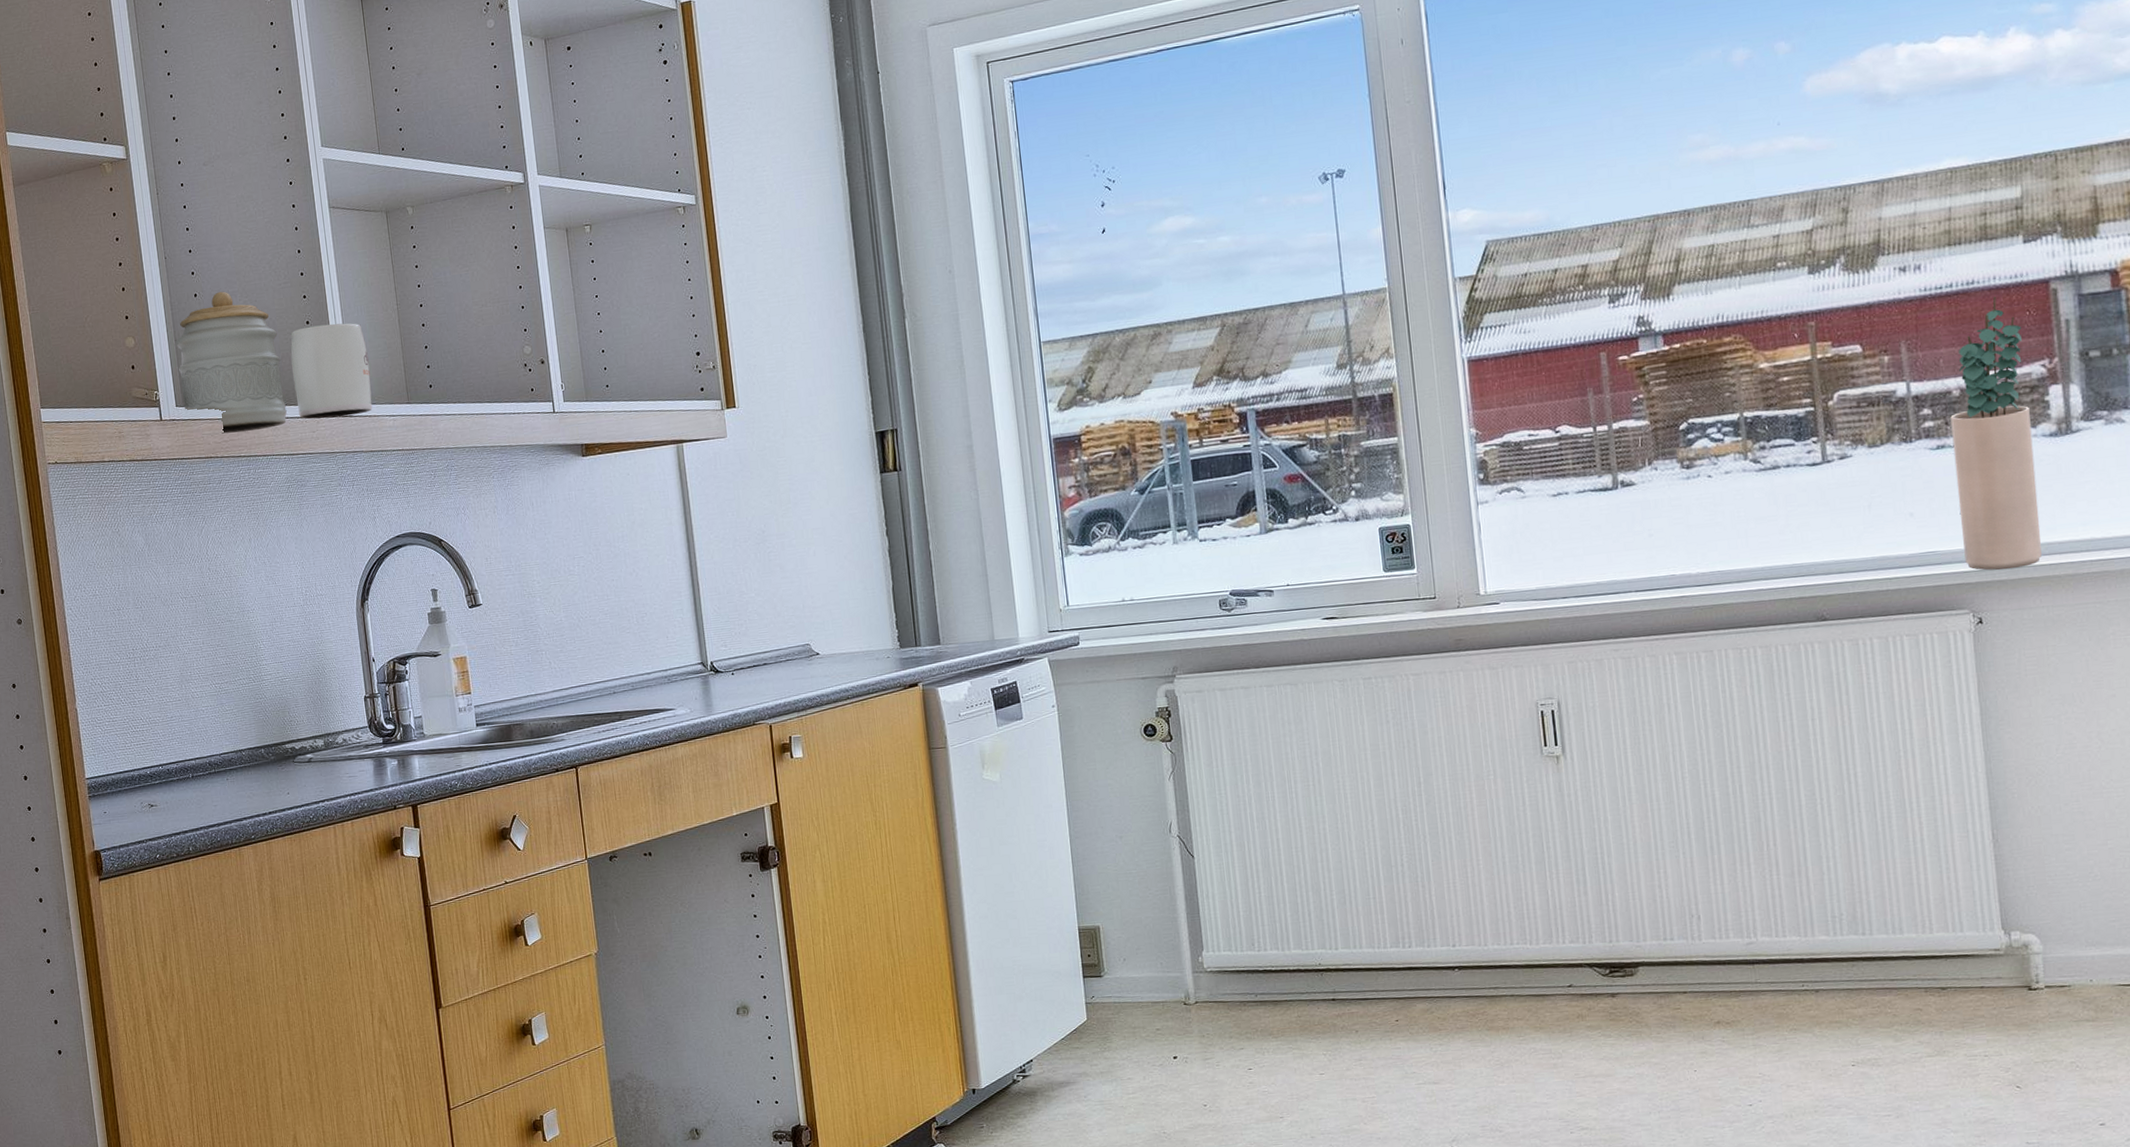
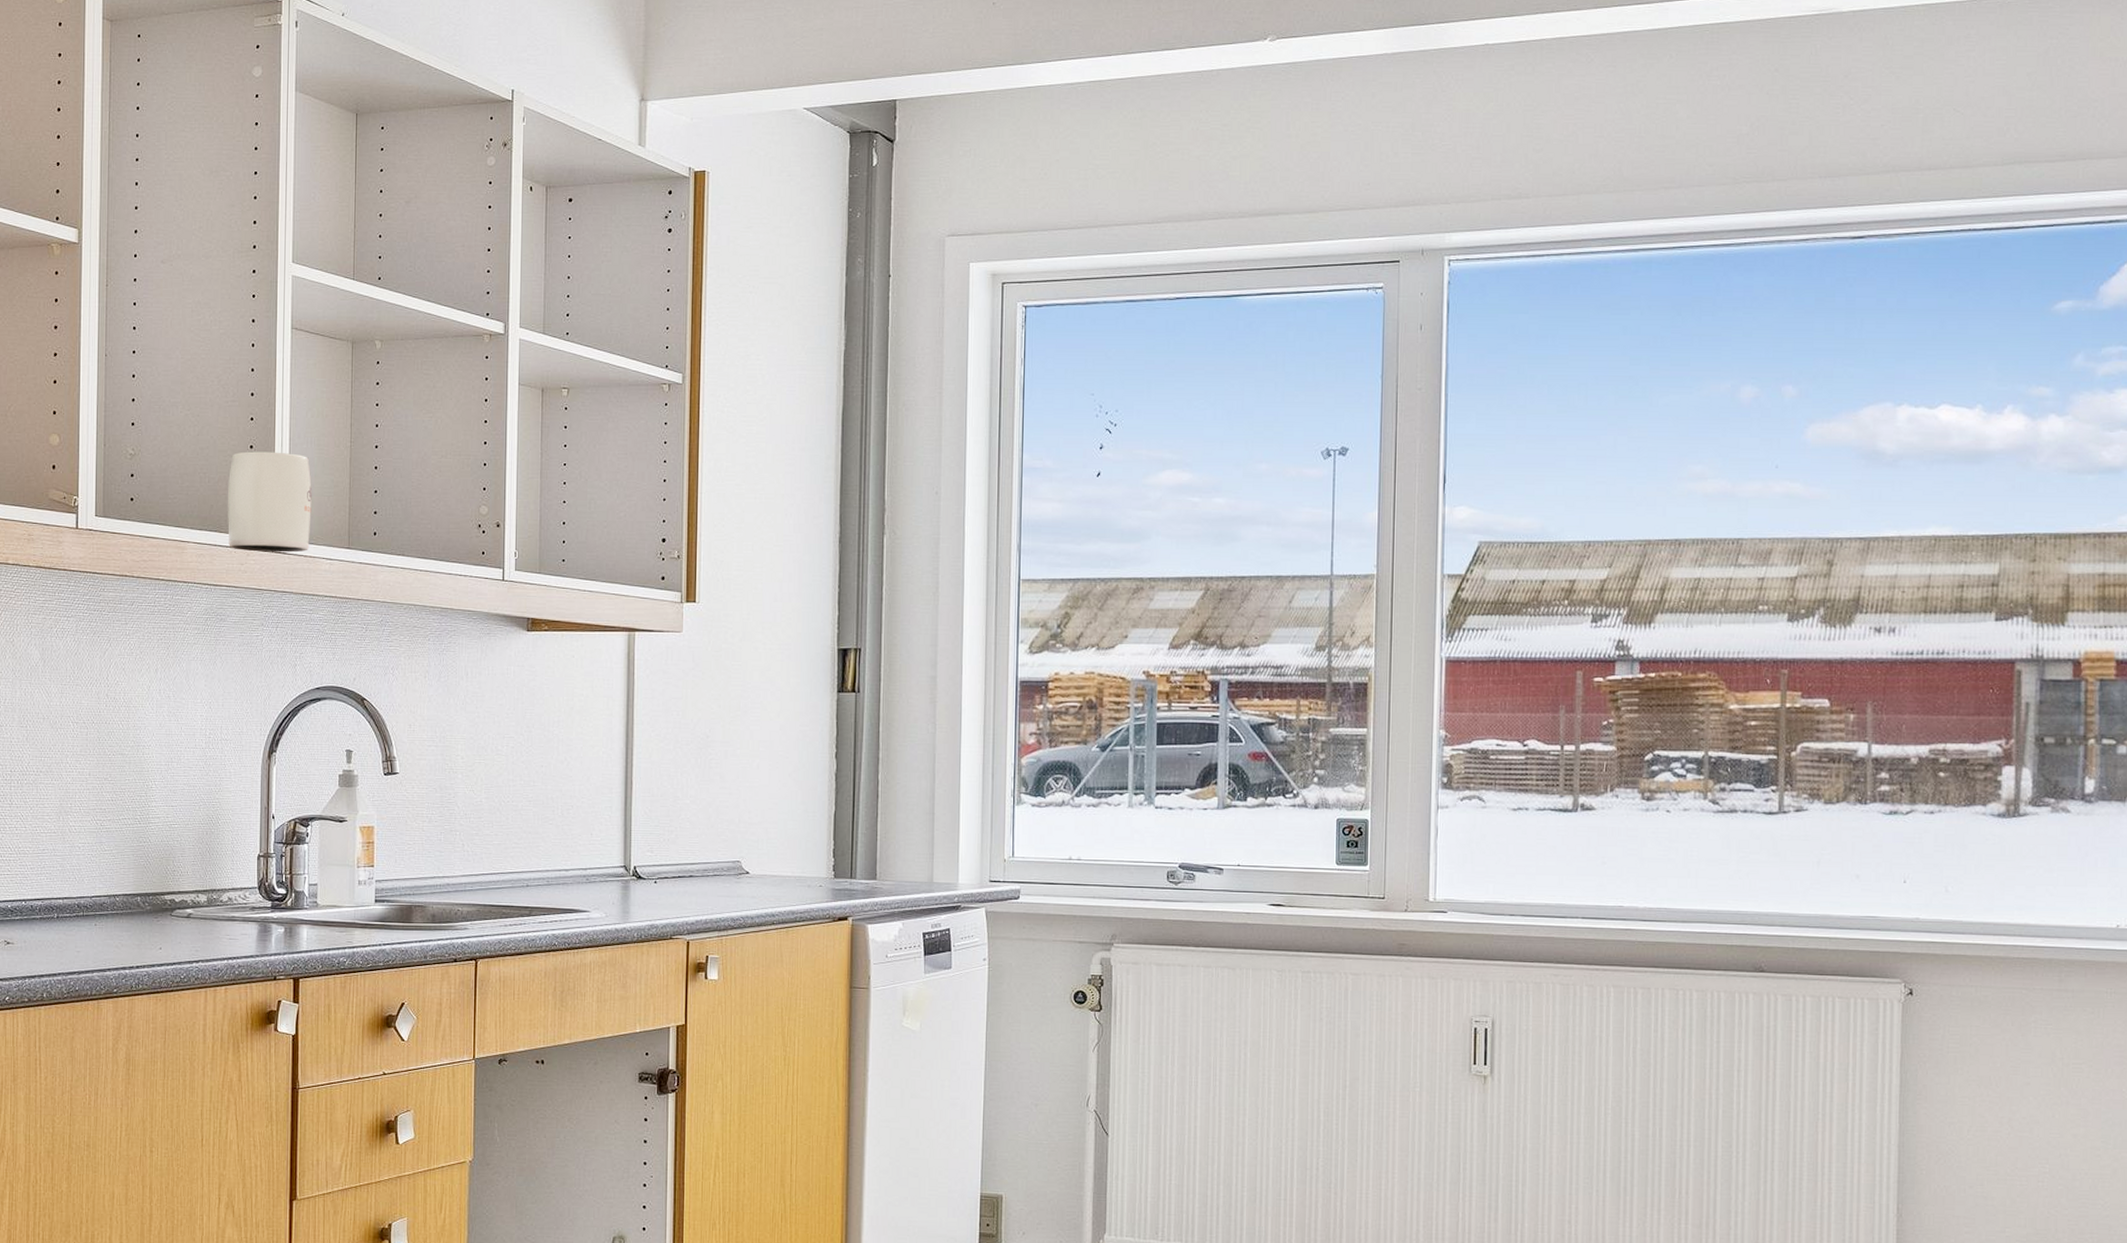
jar: present [175,291,287,434] -> none [103,400,217,553]
vase: present [1950,296,2042,571] -> none [1903,669,1984,944]

